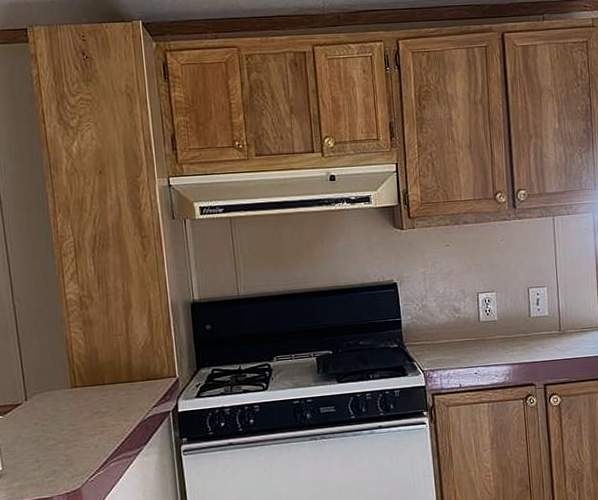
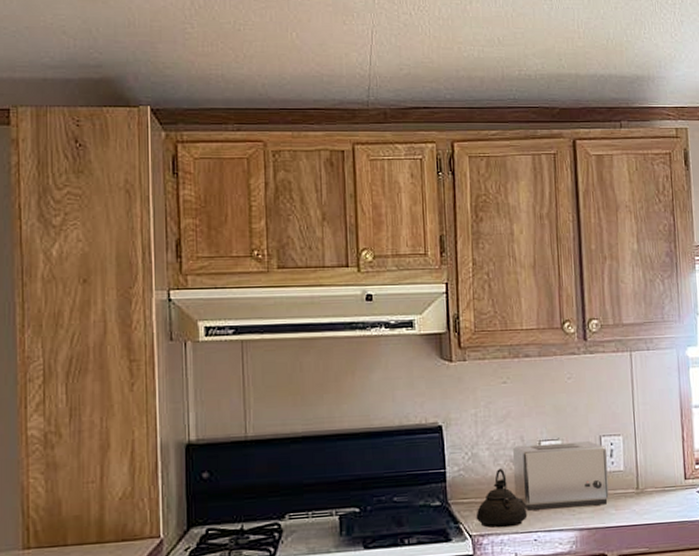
teakettle: none [426,316,469,365] -> present [476,468,528,529]
toaster: none [455,292,536,351] -> present [512,441,609,512]

